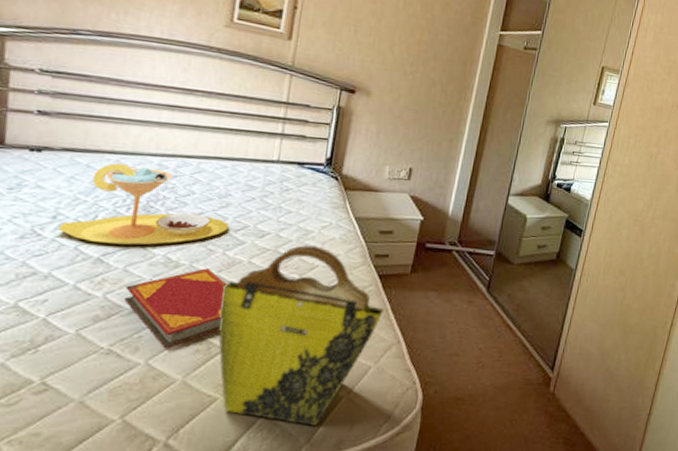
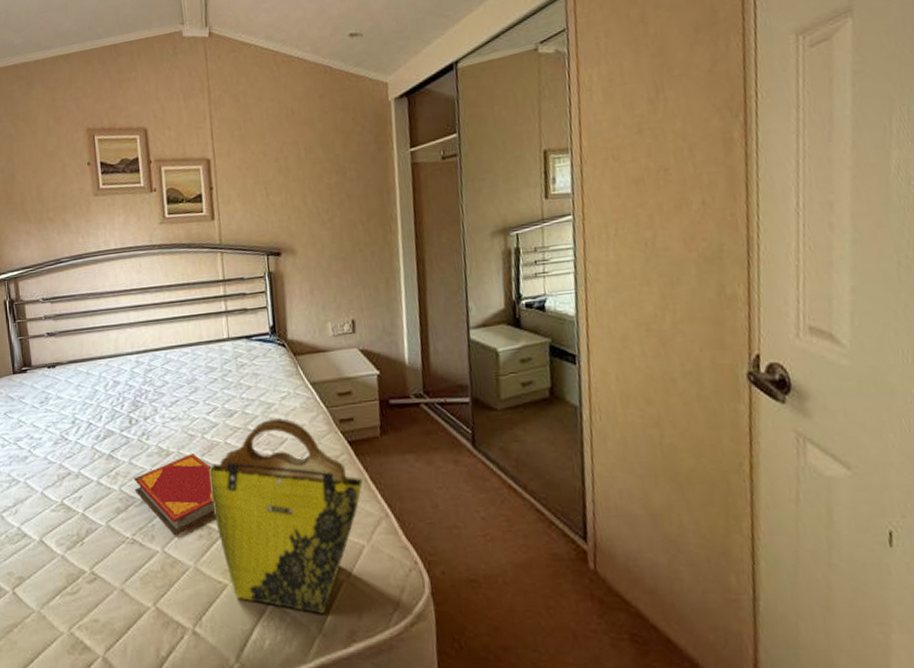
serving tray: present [57,163,229,246] -> none [77,366,201,441]

